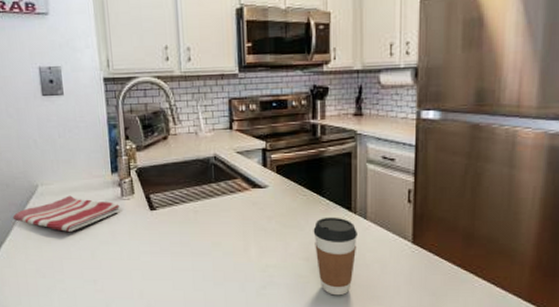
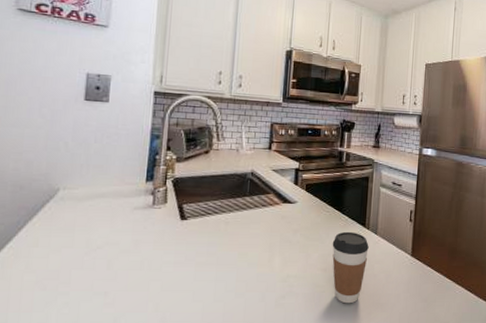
dish towel: present [12,195,120,232] -> none [19,201,149,240]

